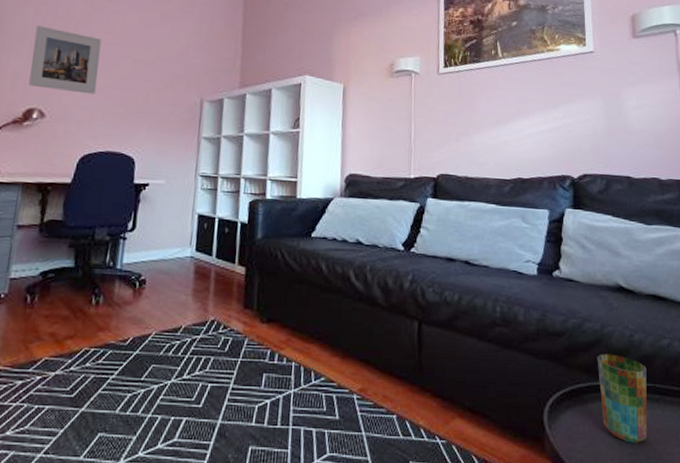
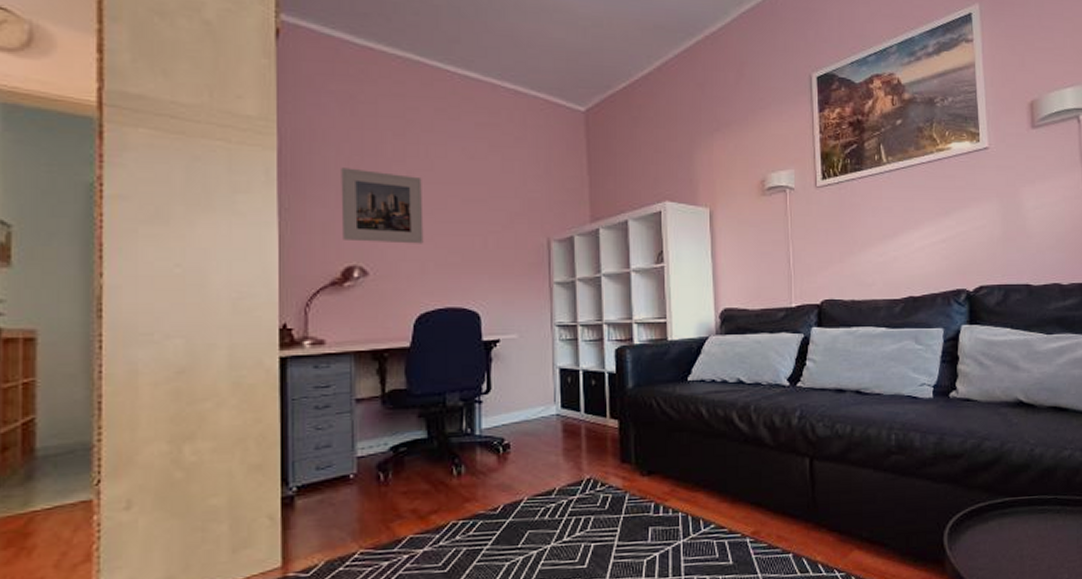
cup: present [597,353,647,443] -> none [997,470,1048,556]

